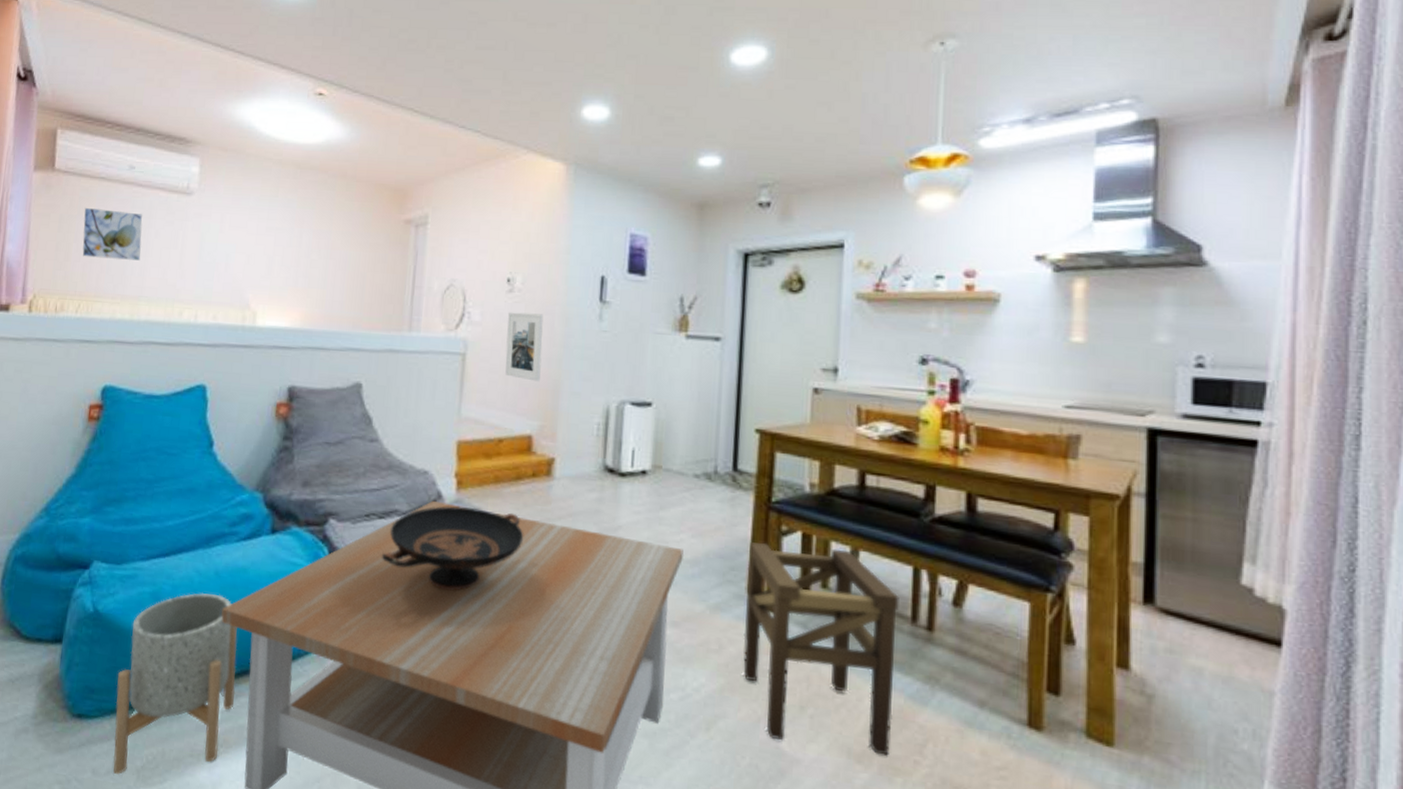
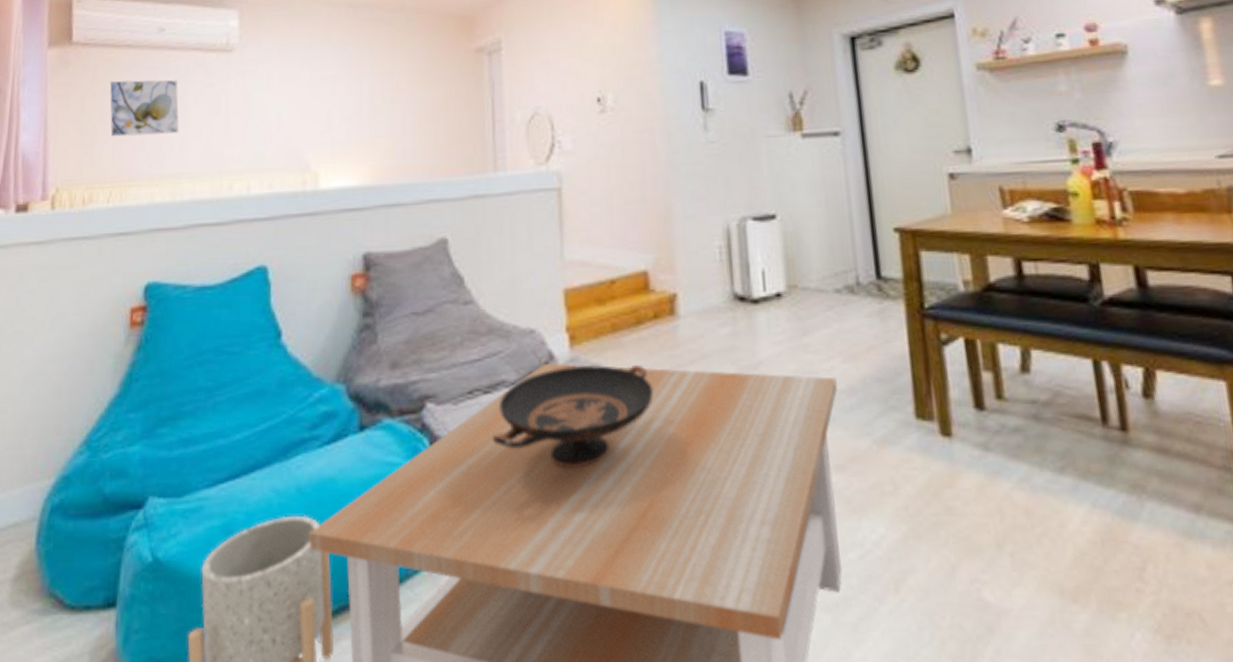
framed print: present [505,312,544,382] -> none [602,132,648,209]
stool: present [743,542,899,756] -> none [909,351,1107,590]

